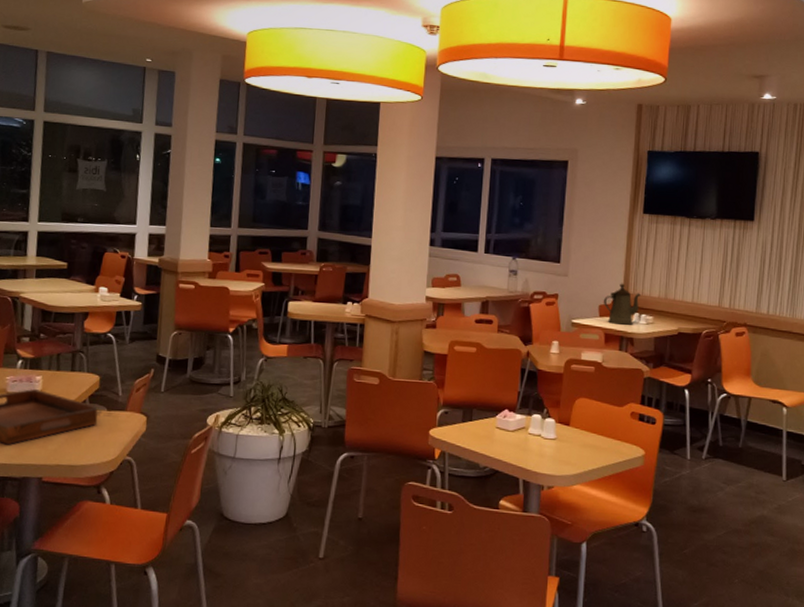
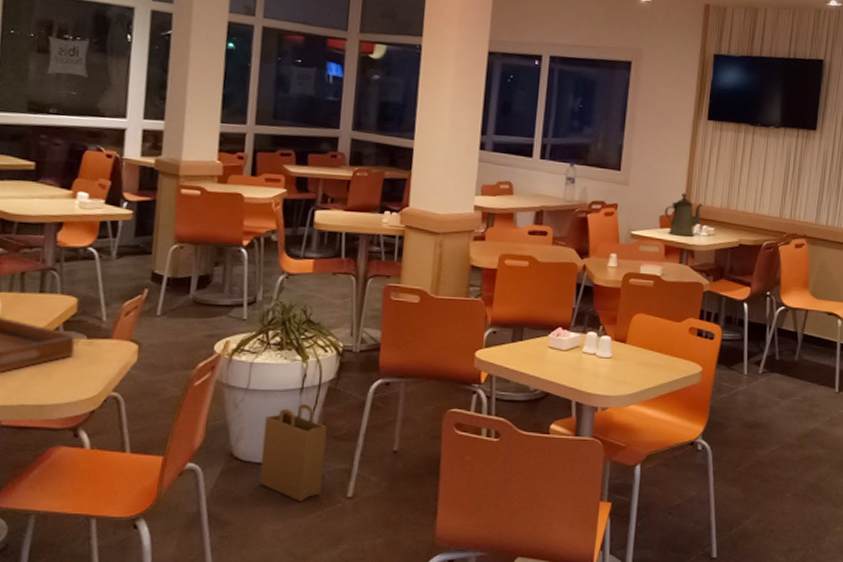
shopping bag: none [244,472,301,560] -> present [258,404,327,502]

